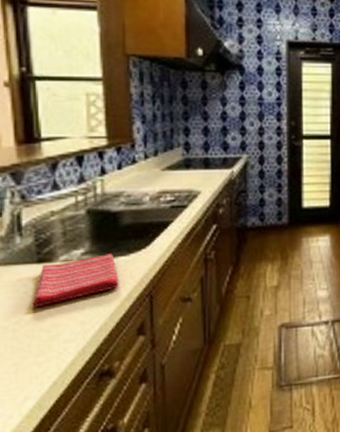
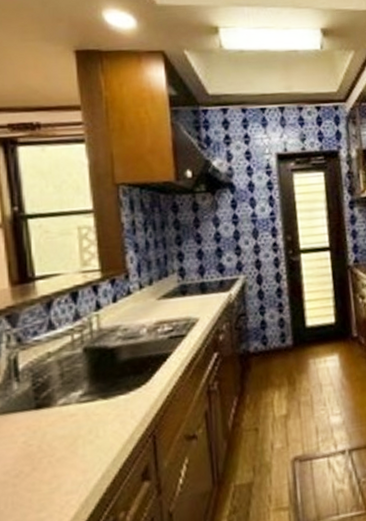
dish towel: present [33,254,119,308] -> none [32,393,120,458]

